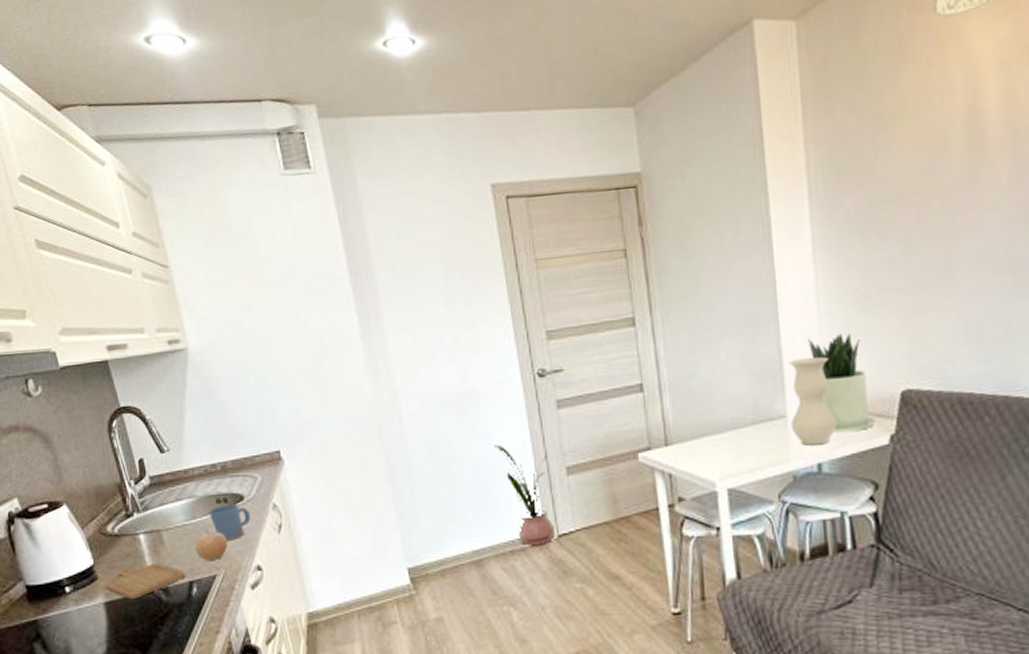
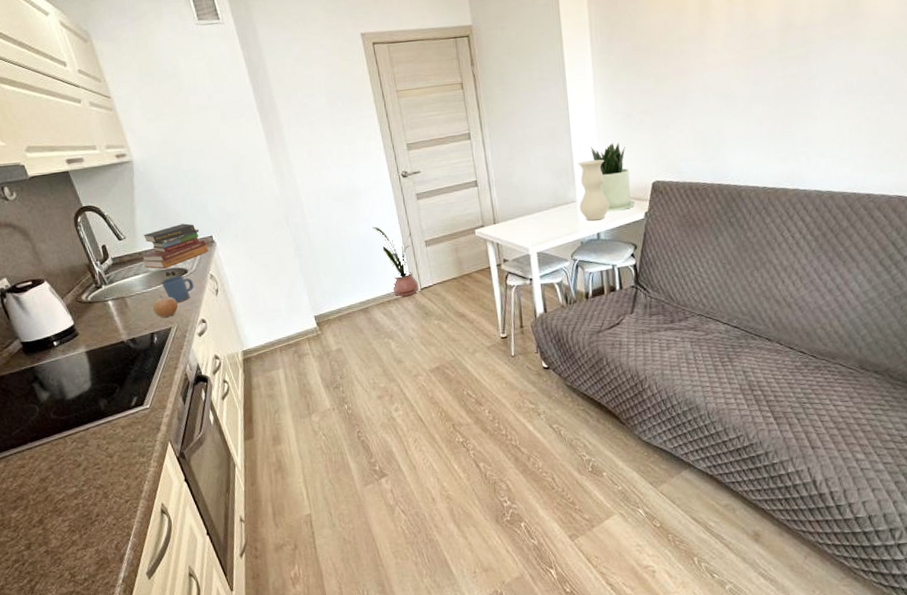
chopping board: present [104,563,185,600] -> none [84,321,147,349]
books: none [187,433,273,493] -> present [141,223,209,269]

